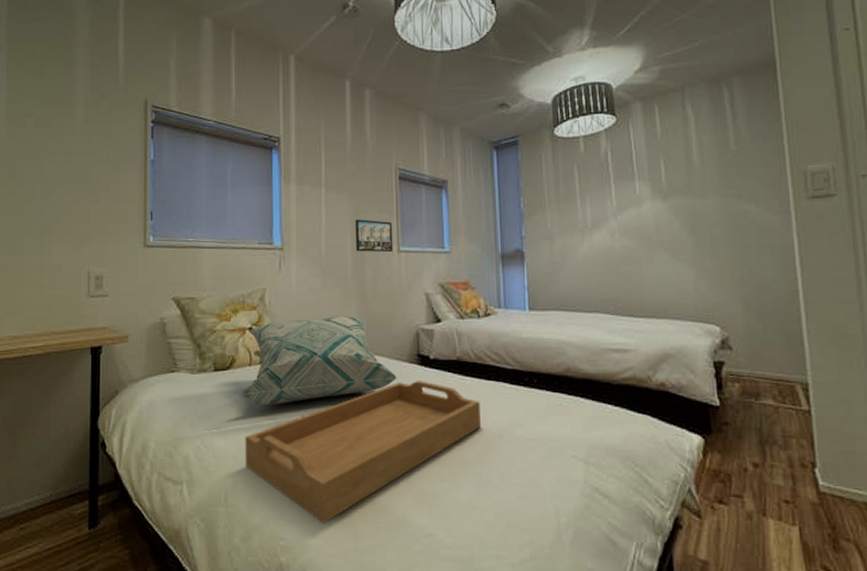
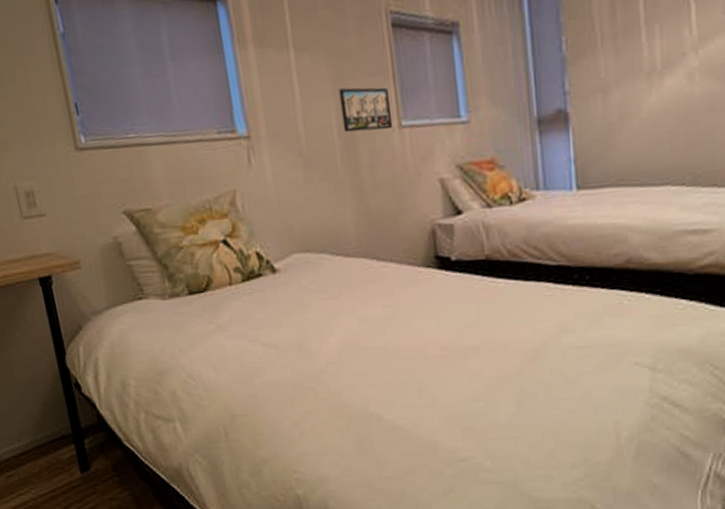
decorative pillow: present [238,316,398,406] -> none [222,215,413,331]
serving tray: present [245,381,481,524] -> none [237,287,520,454]

